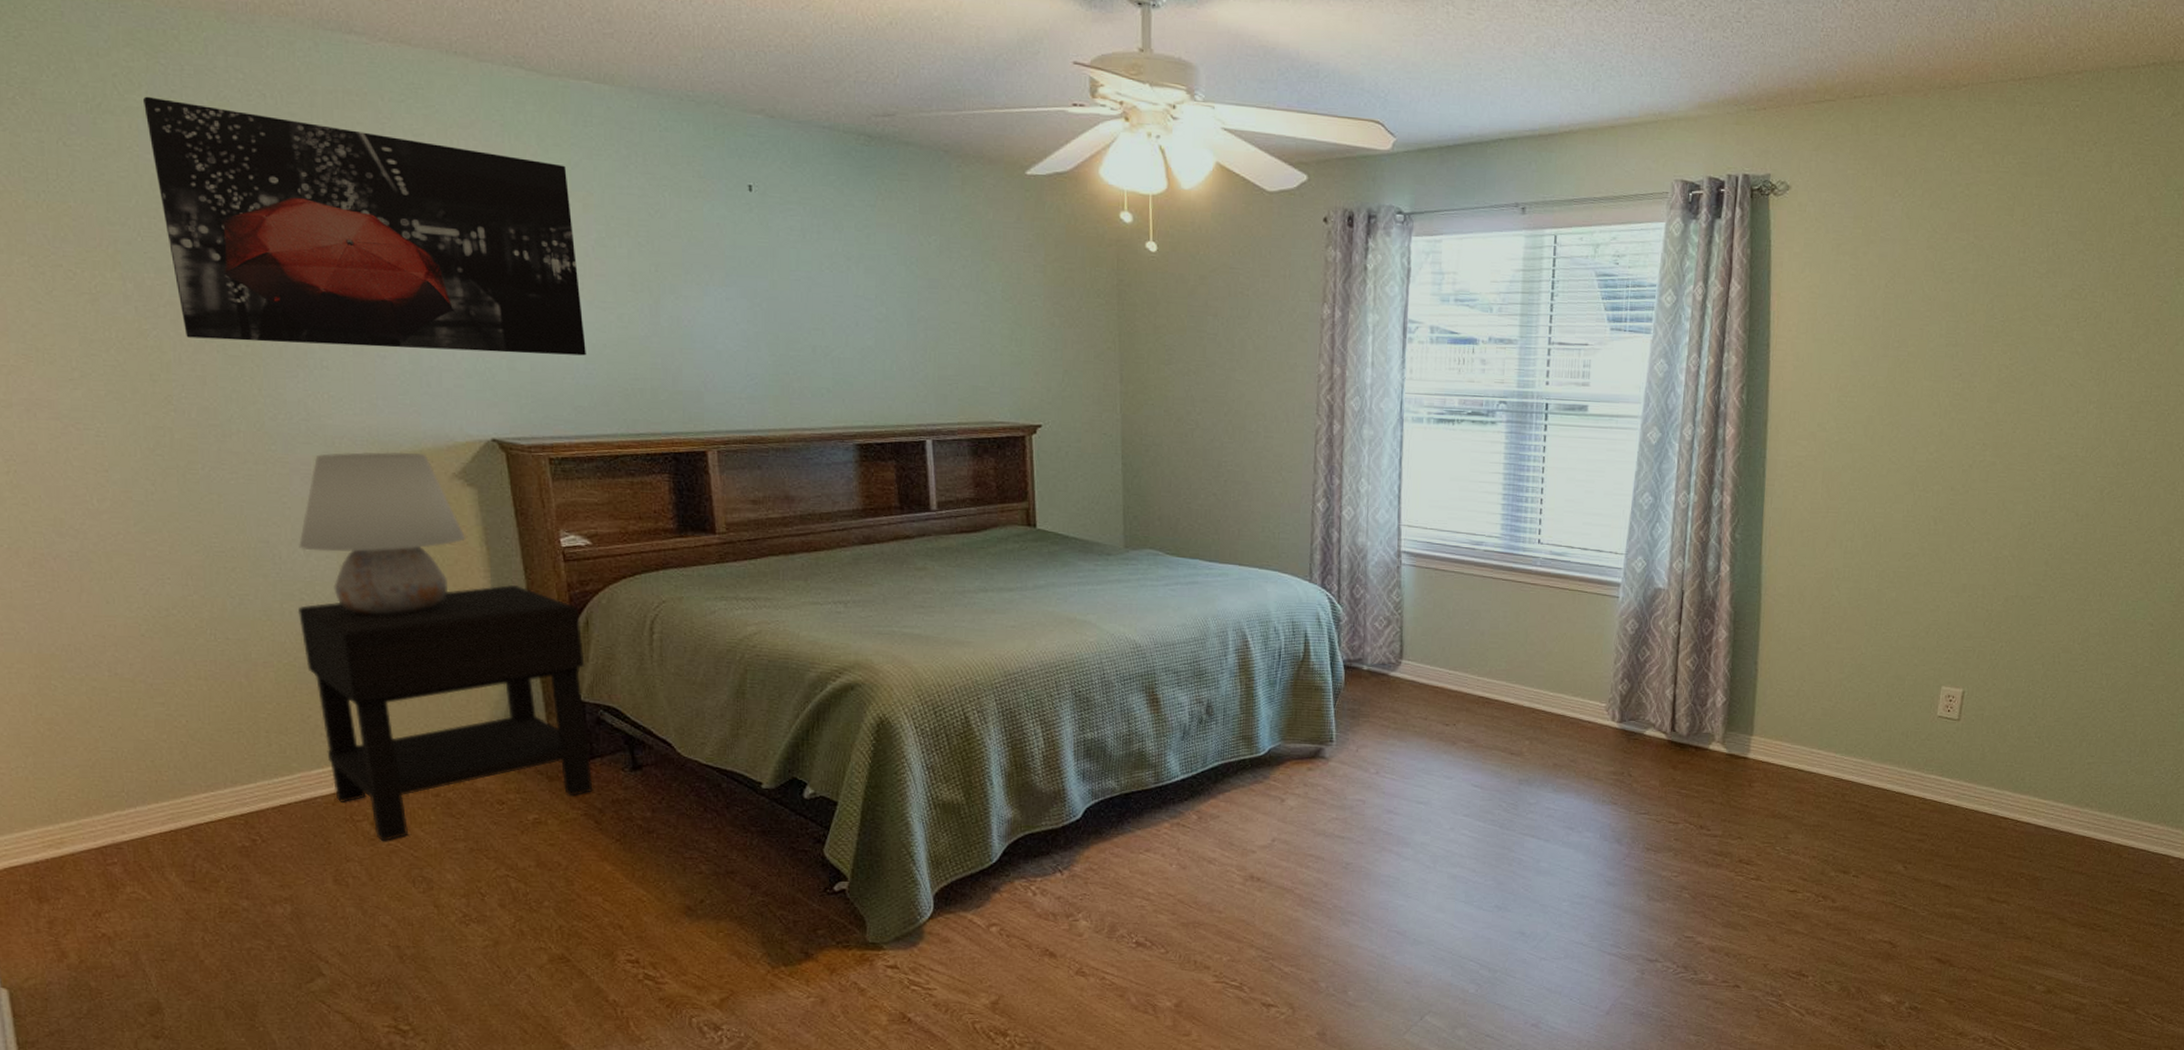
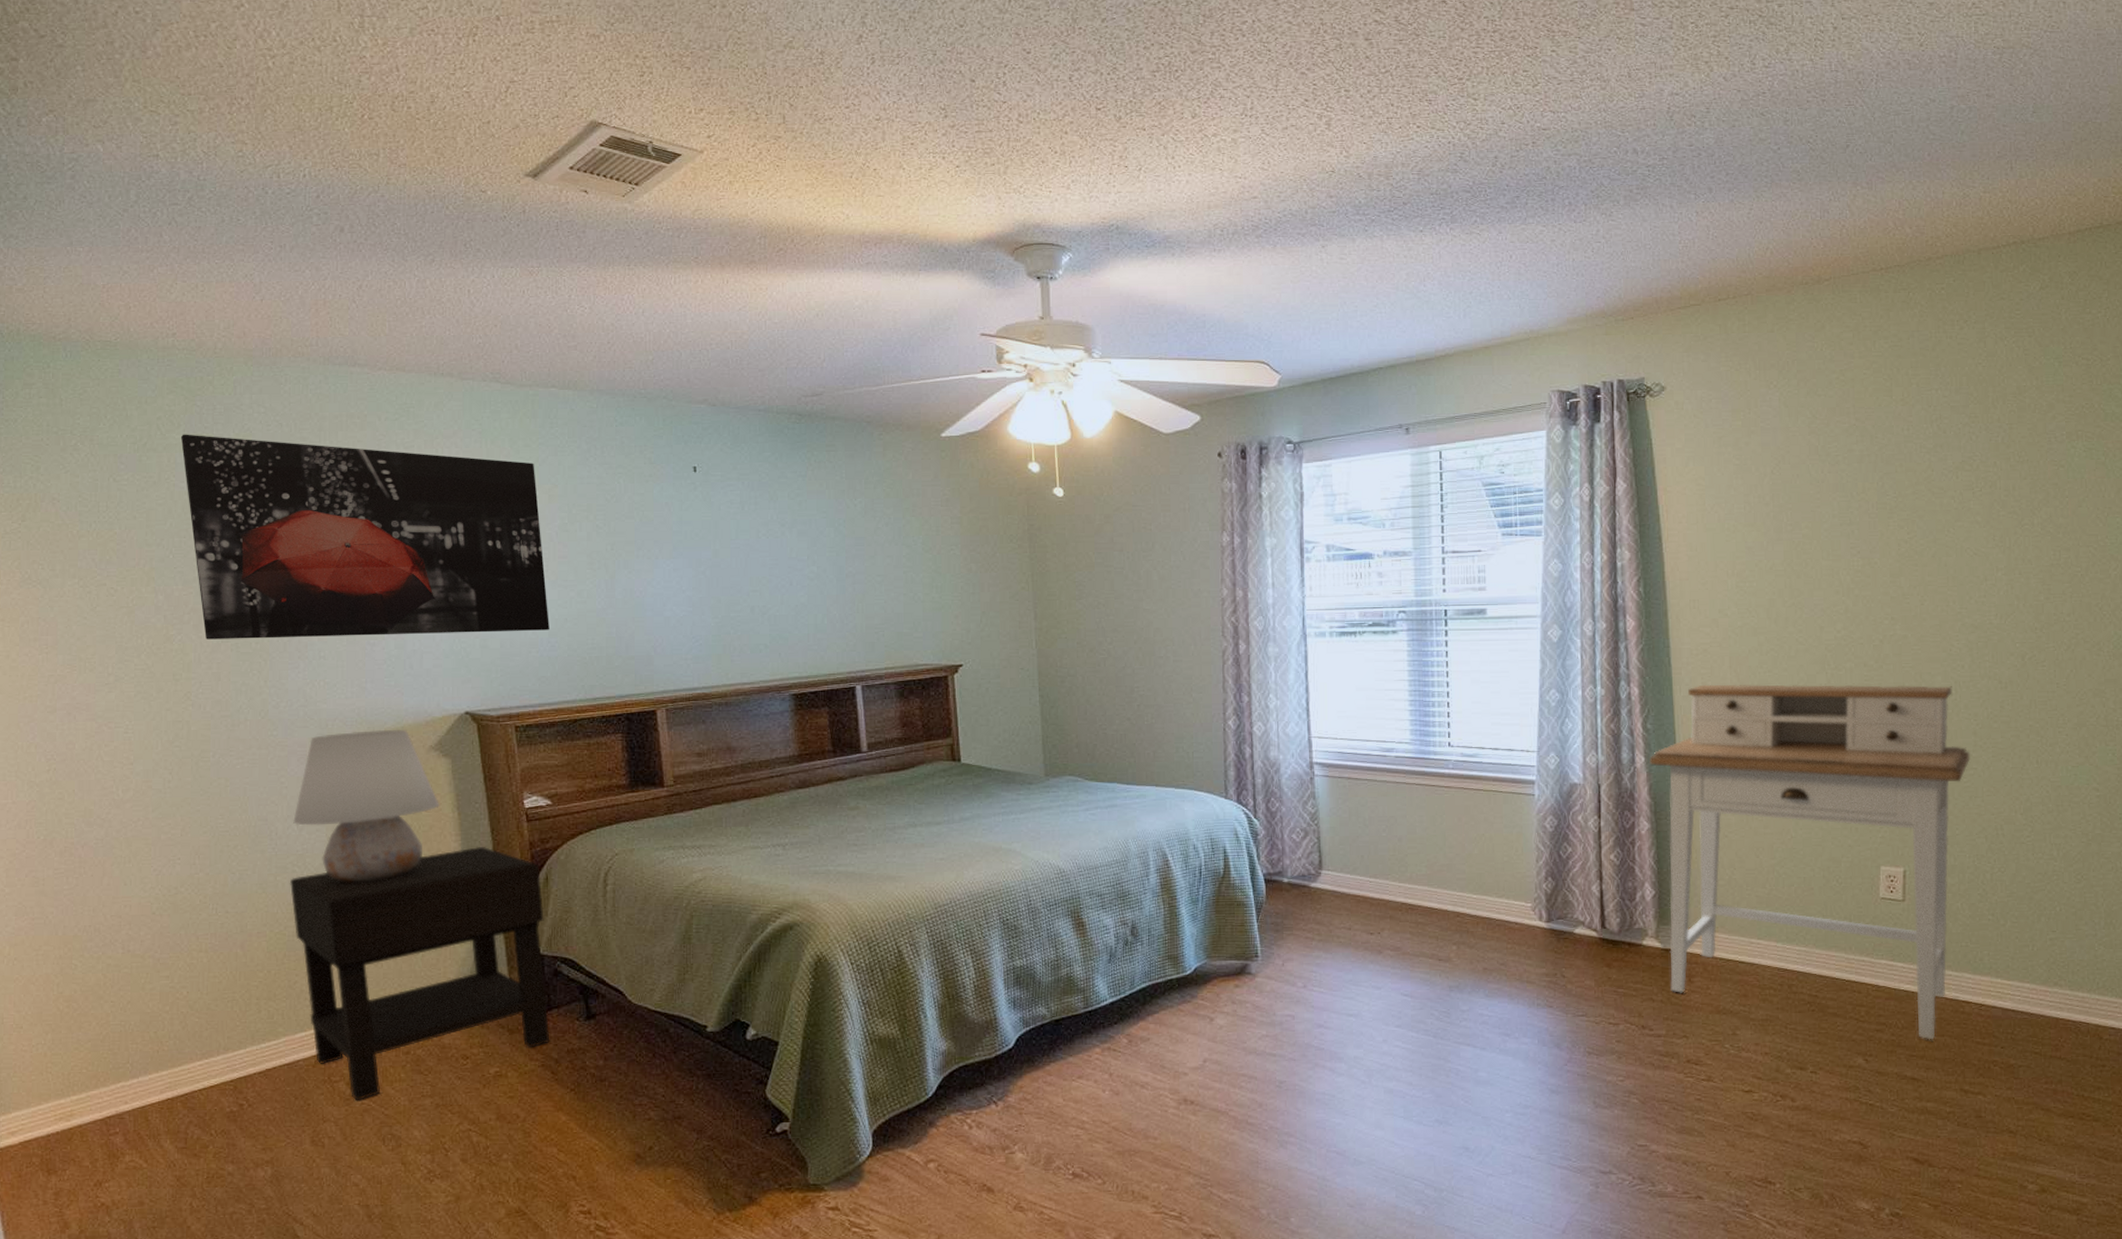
desk: none [1731,497,2040,851] -> present [1649,684,1970,1040]

